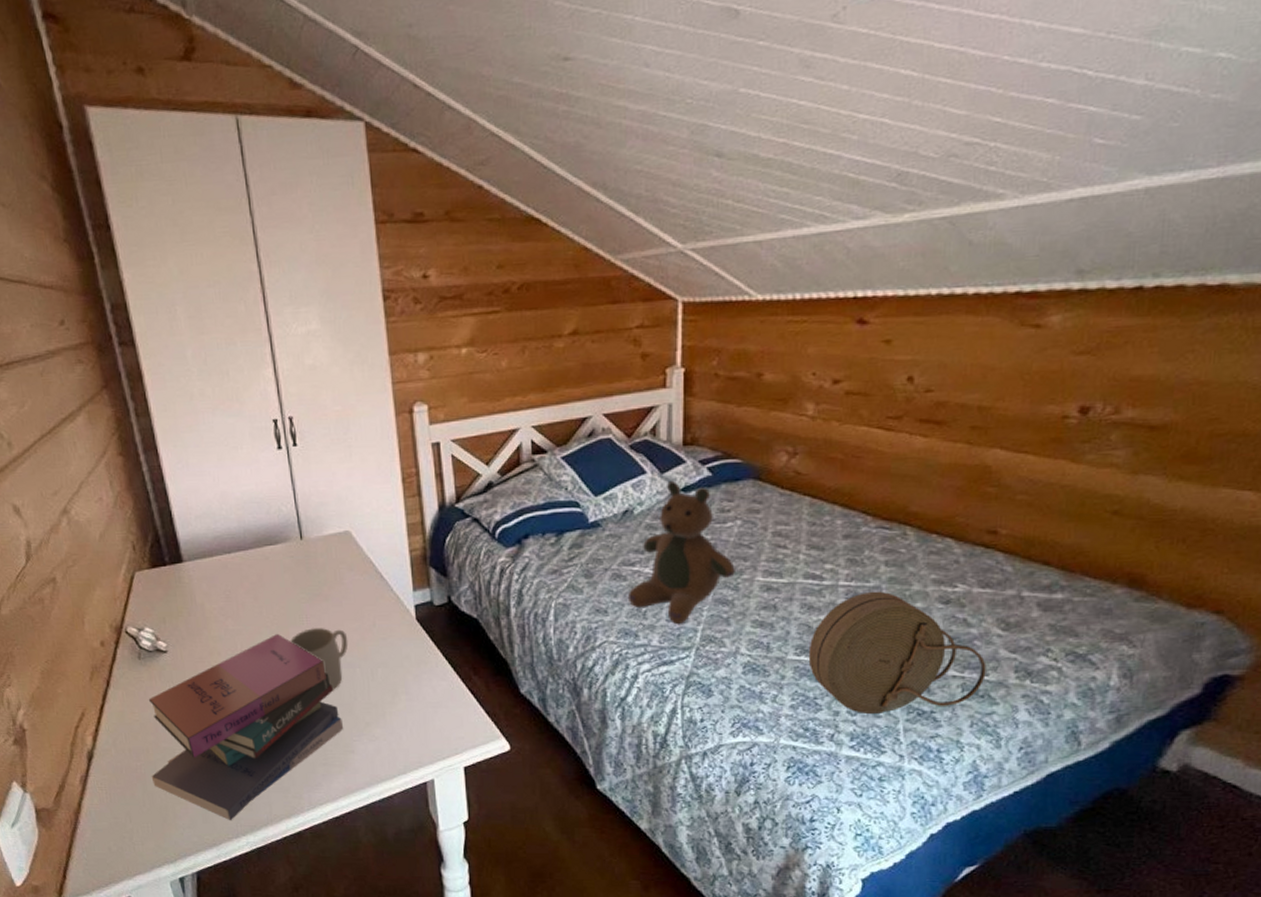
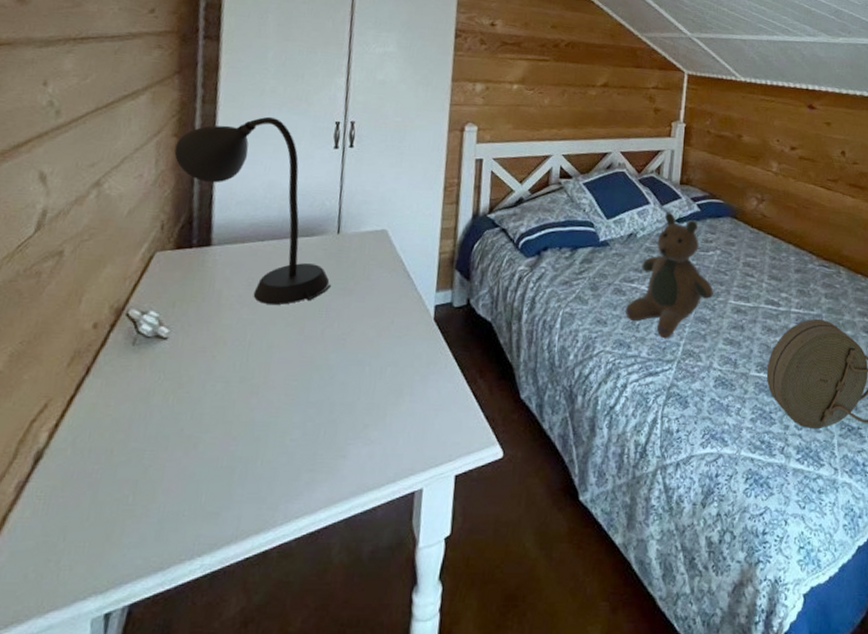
desk lamp: none [123,422,305,614] -> present [174,116,331,305]
books: present [148,634,343,821] -> none [106,326,340,539]
mug: present [290,628,349,690] -> none [304,322,364,388]

